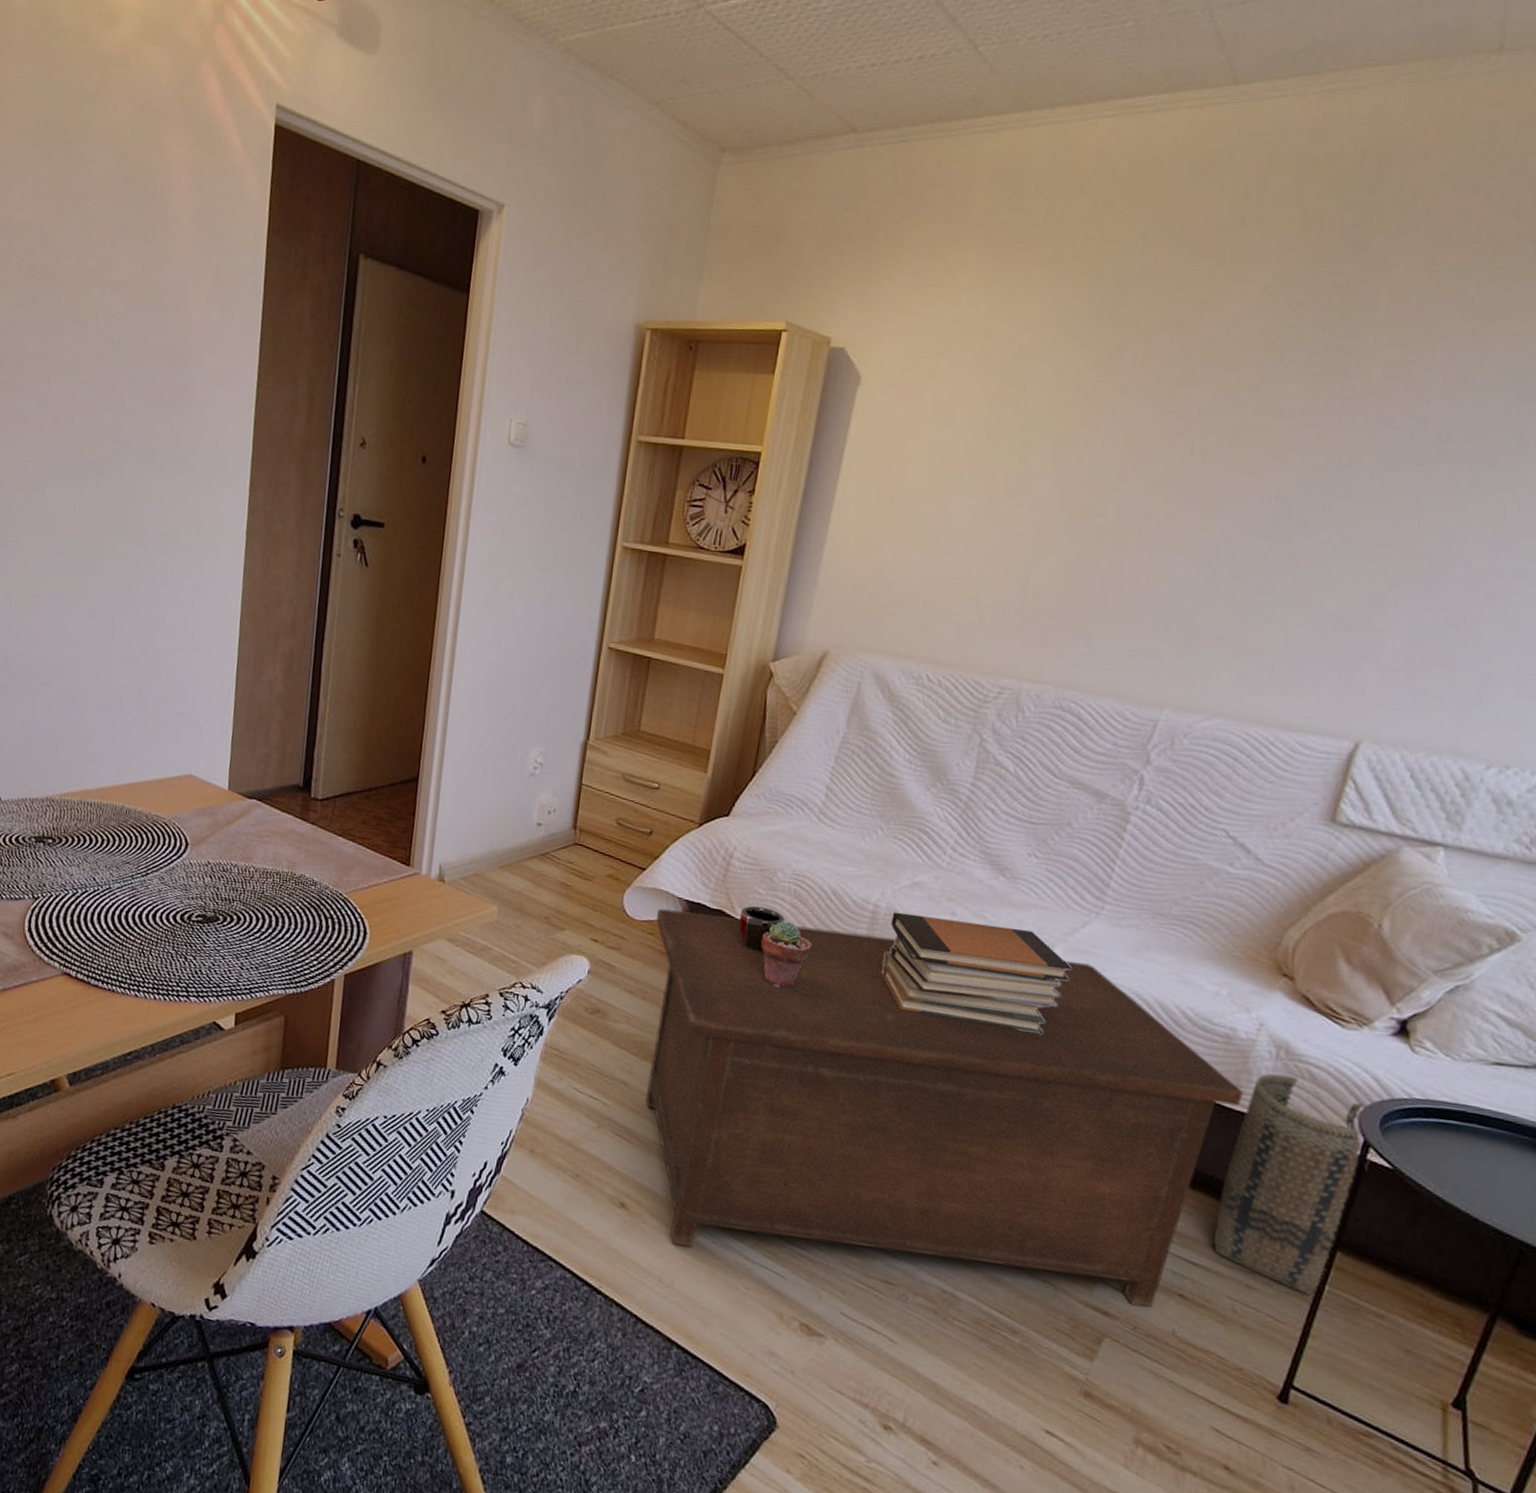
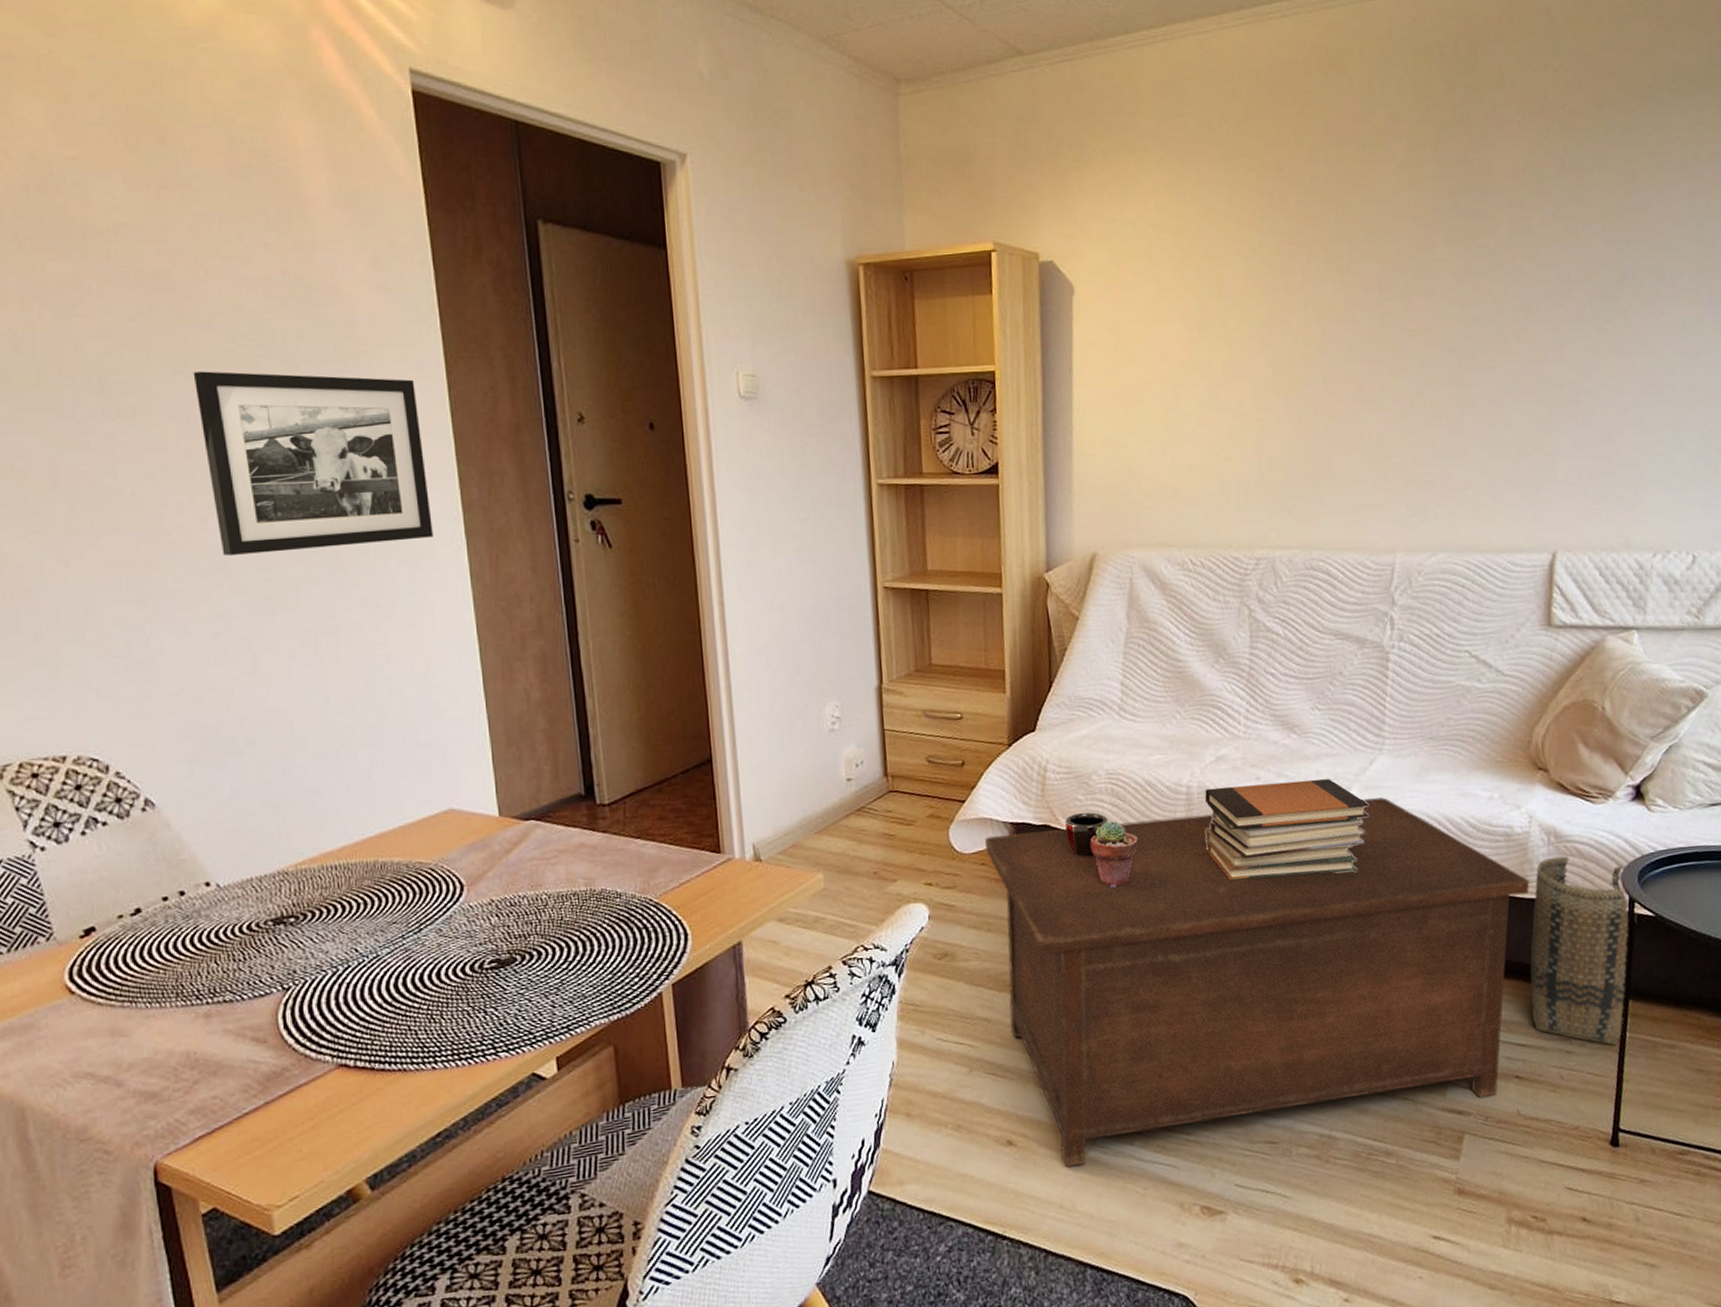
picture frame: none [52,357,230,532] -> present [193,371,433,557]

